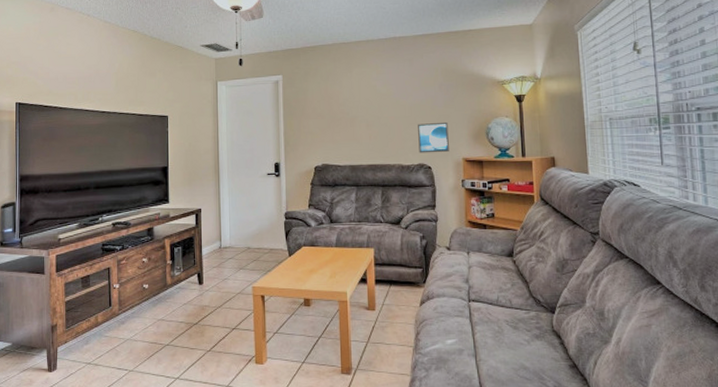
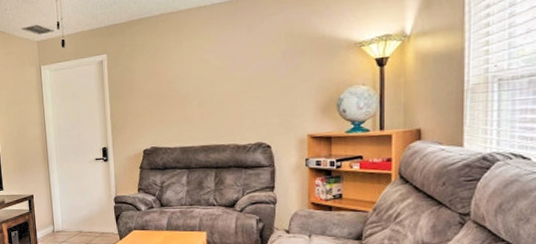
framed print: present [418,123,449,153] -> none [256,95,292,132]

